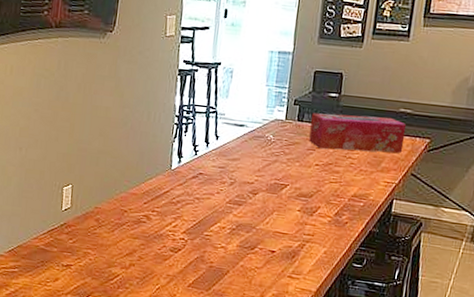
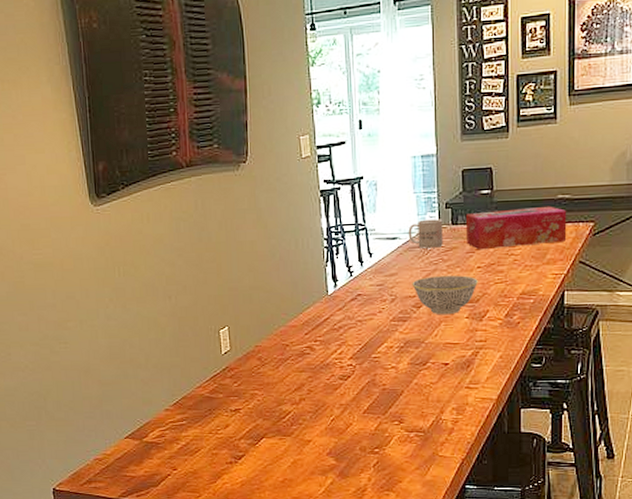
bowl: none [251,166,314,206] -> present [412,275,478,315]
mug: none [255,112,290,141] -> present [408,219,443,248]

